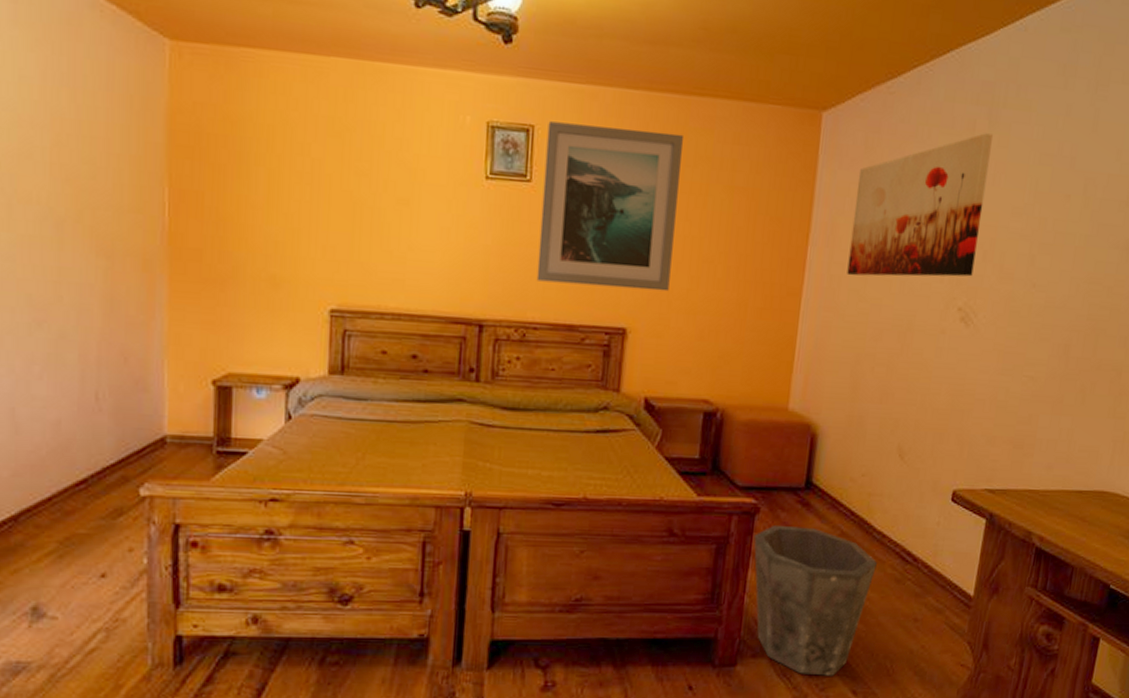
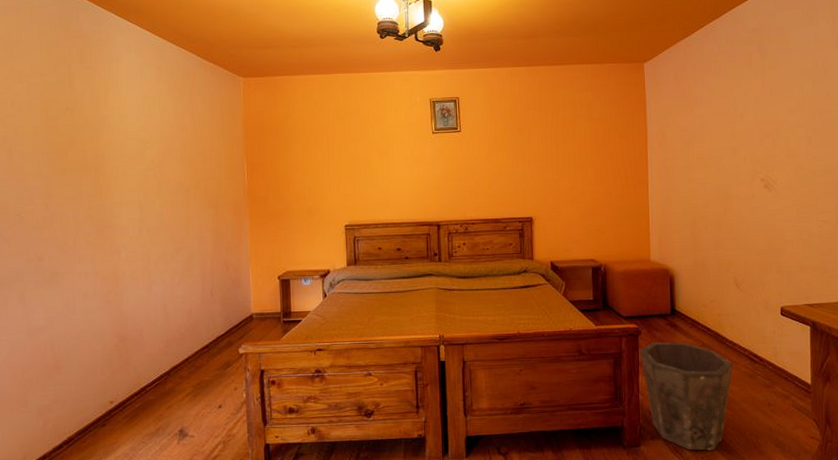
wall art: present [536,121,683,292] -> none [467,90,557,193]
wall art: present [847,133,993,277] -> none [675,61,767,166]

